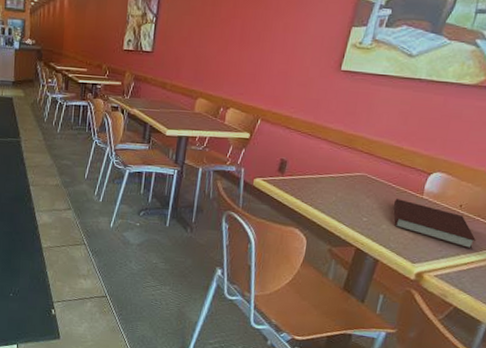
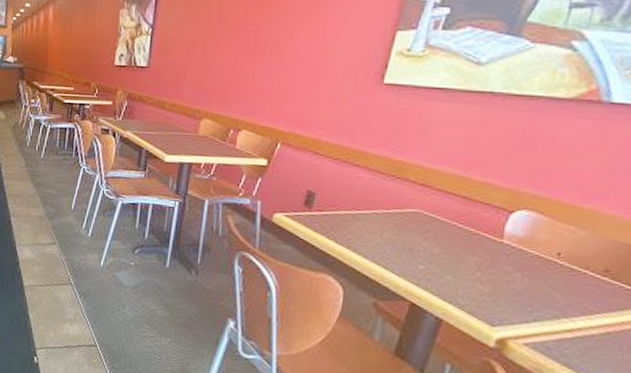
notebook: present [393,199,477,249] -> none [460,242,585,312]

